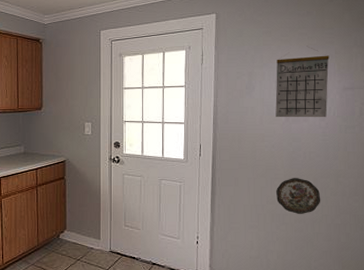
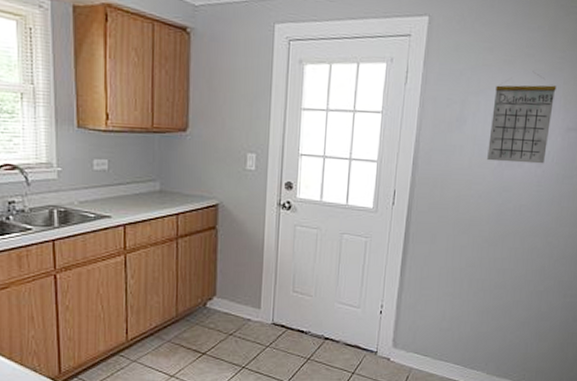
decorative plate: present [276,178,321,214] -> none [477,236,526,279]

